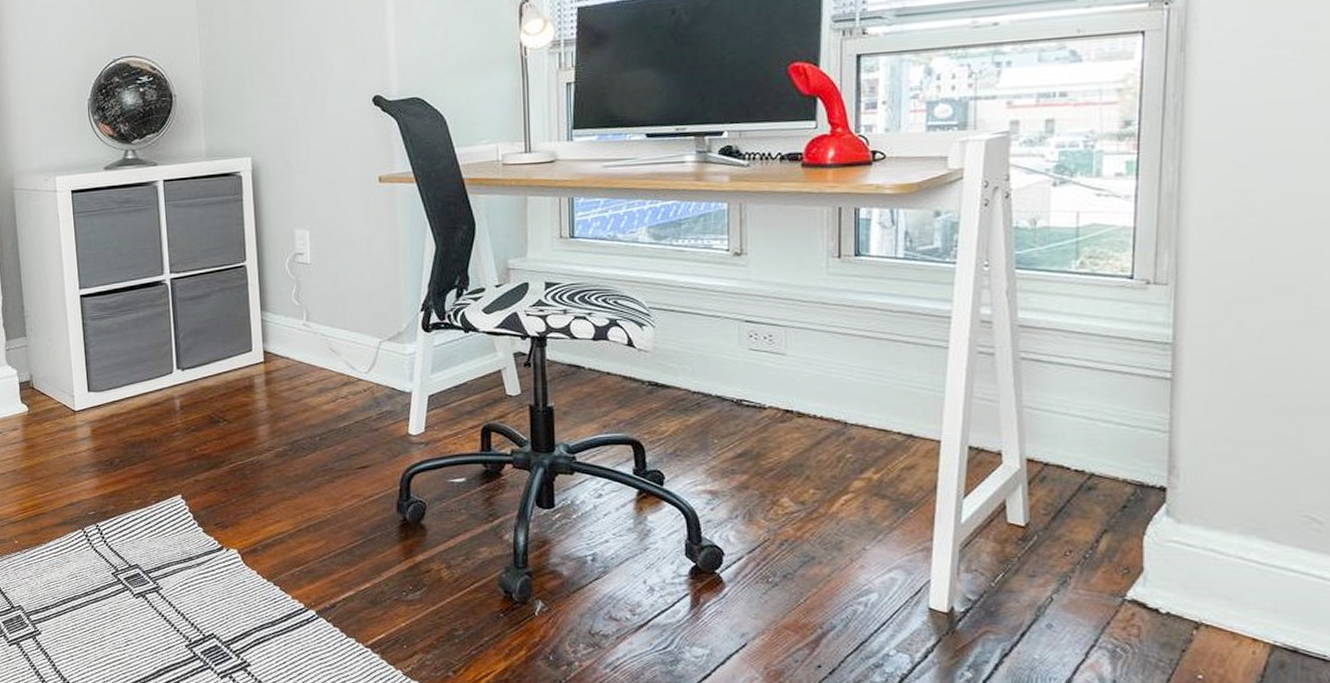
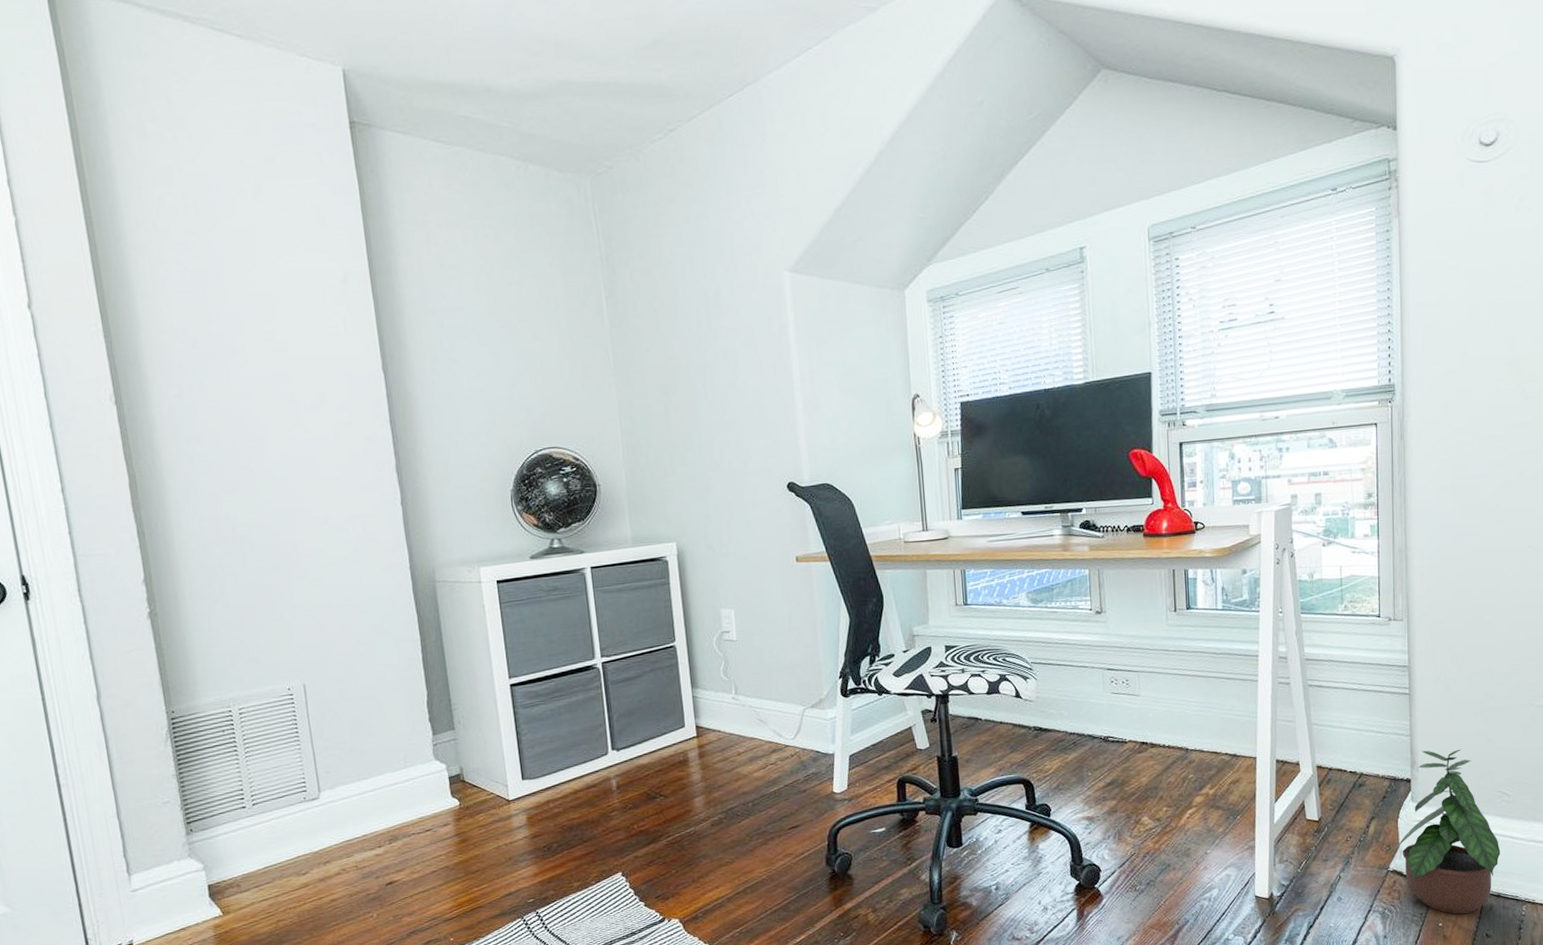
potted plant: none [1137,453,1302,668] -> present [1395,749,1501,914]

